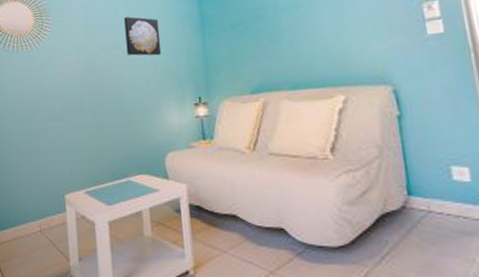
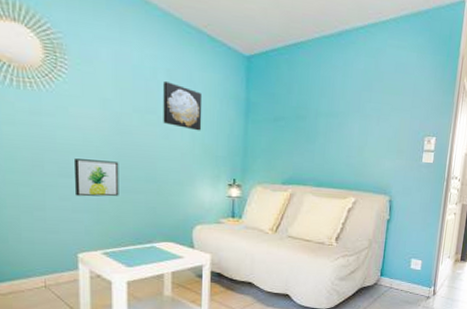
wall art: none [58,99,96,138] -> present [73,158,119,197]

